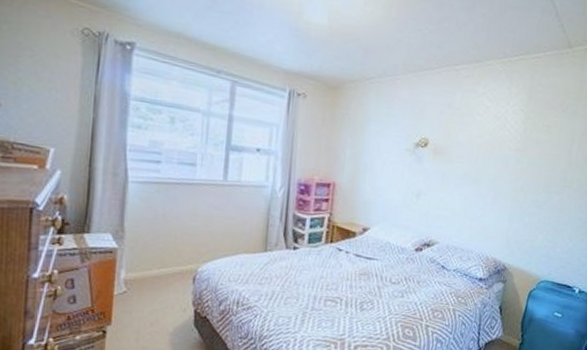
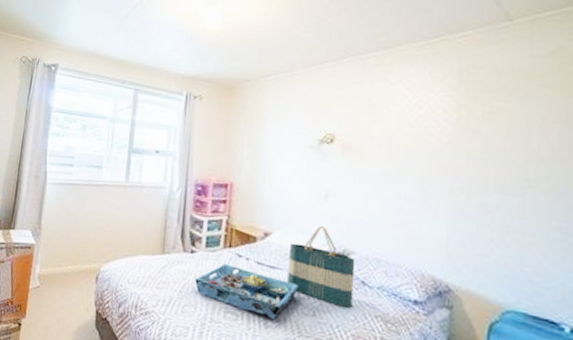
serving tray: none [297,257,392,304] -> present [195,263,300,321]
tote bag: none [381,220,438,288] -> present [287,225,356,308]

